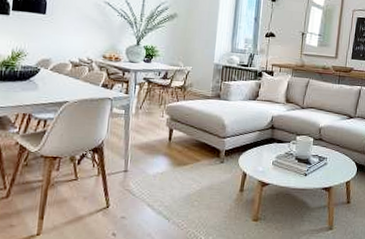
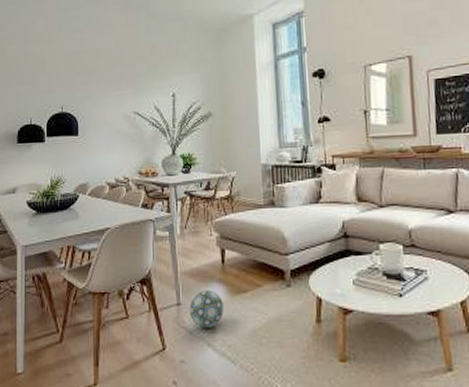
ball: none [134,161,166,191] -> present [189,290,225,328]

